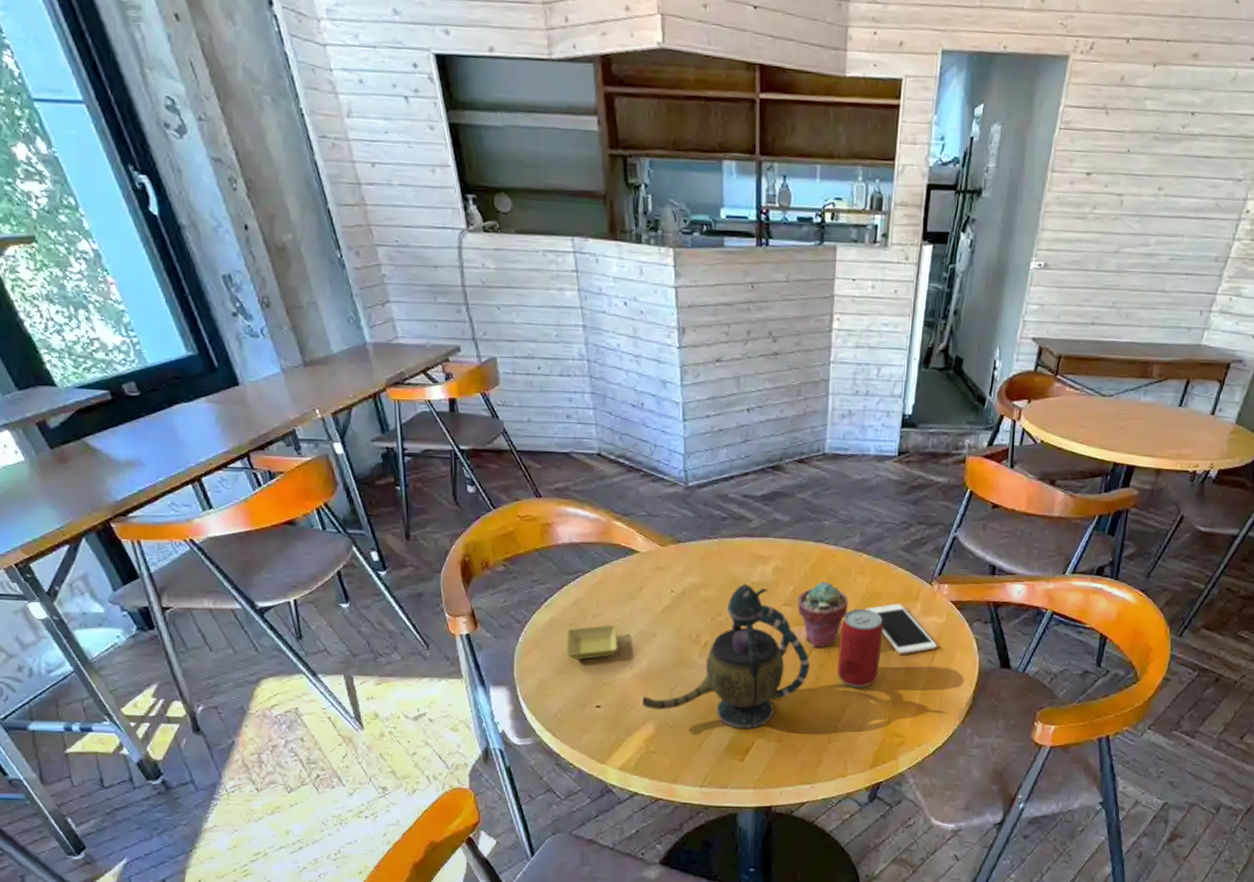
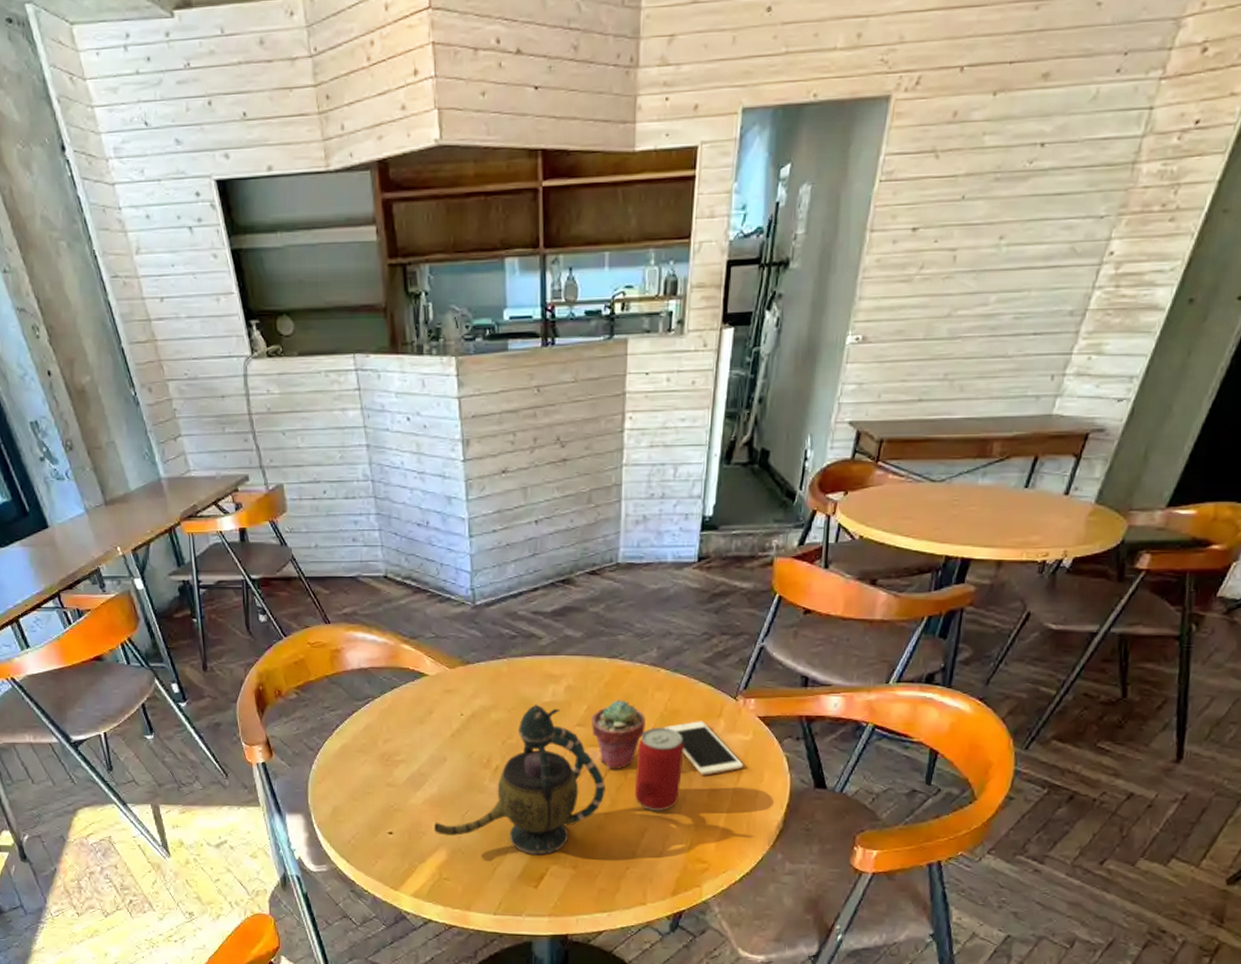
saucer: present [566,624,618,660] -> none [358,750,409,786]

